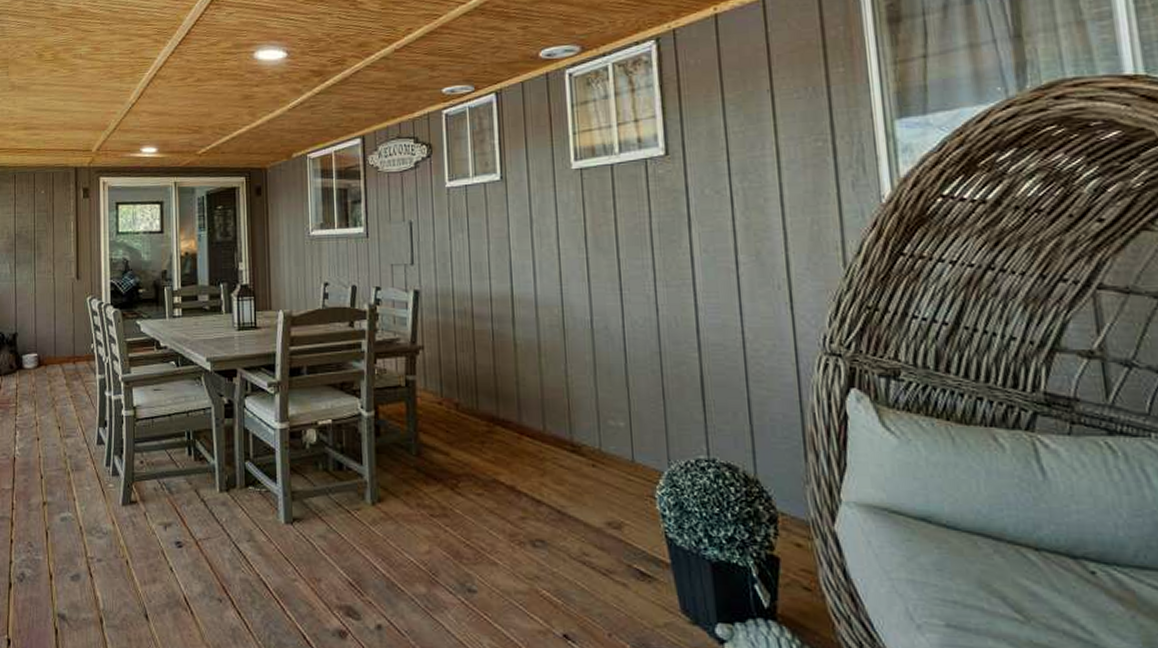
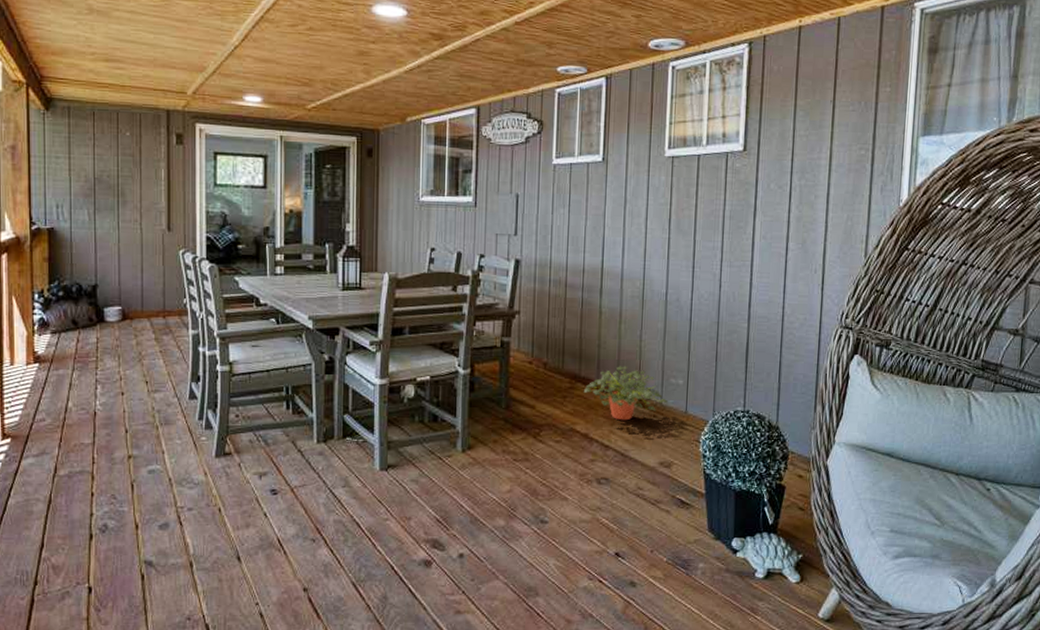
potted plant: none [504,406,608,471] -> present [583,366,668,421]

